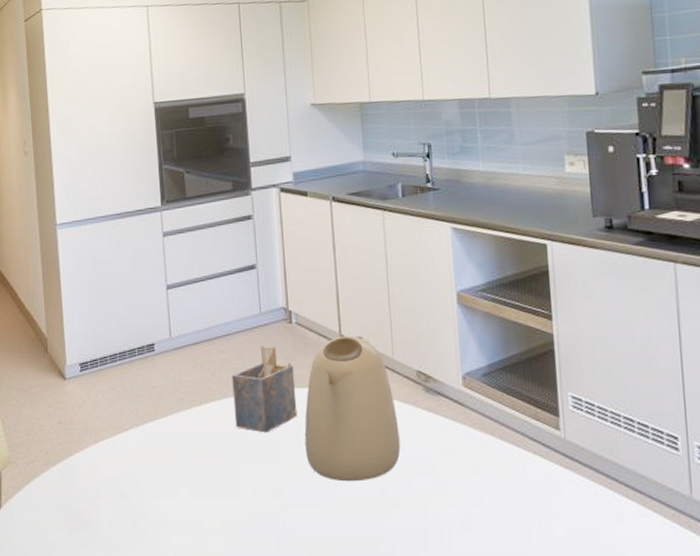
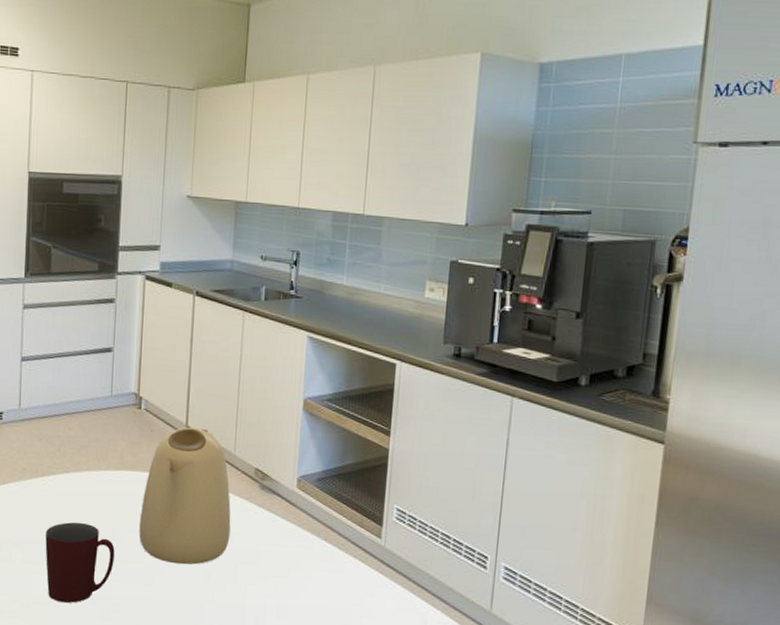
mug: none [210,449,284,535] -> present [45,522,115,603]
napkin holder: present [232,345,298,433] -> none [74,427,138,510]

